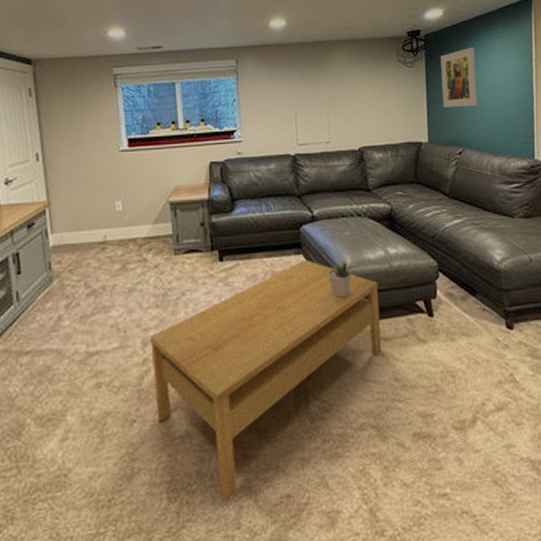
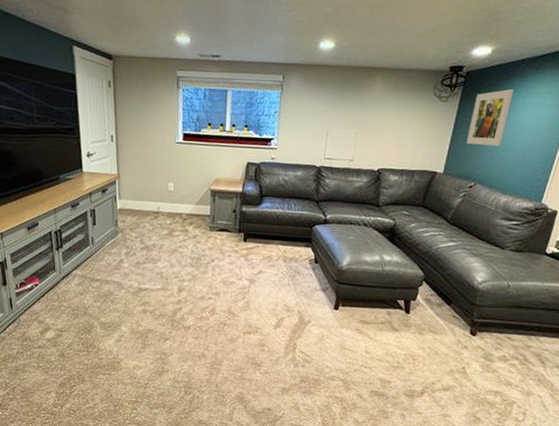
coffee table: present [149,260,382,500] -> none [183,252,369,402]
potted plant: present [328,257,353,298] -> none [328,256,350,286]

